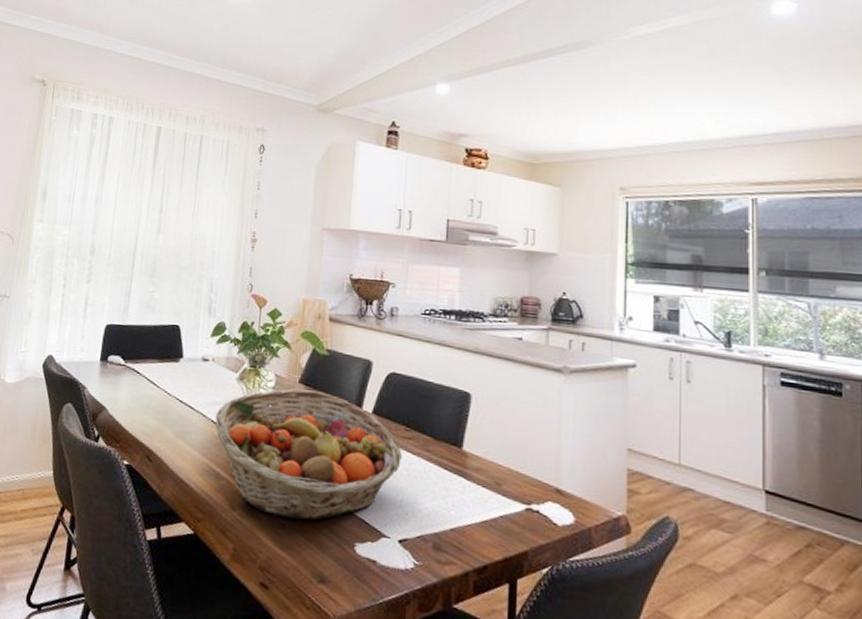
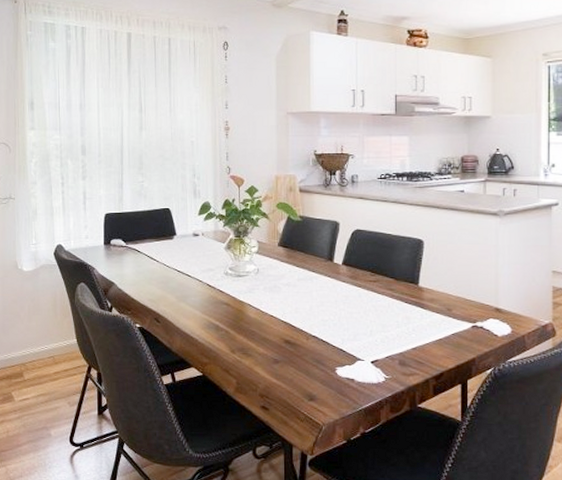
fruit basket: present [215,388,402,521] -> none [210,251,369,354]

